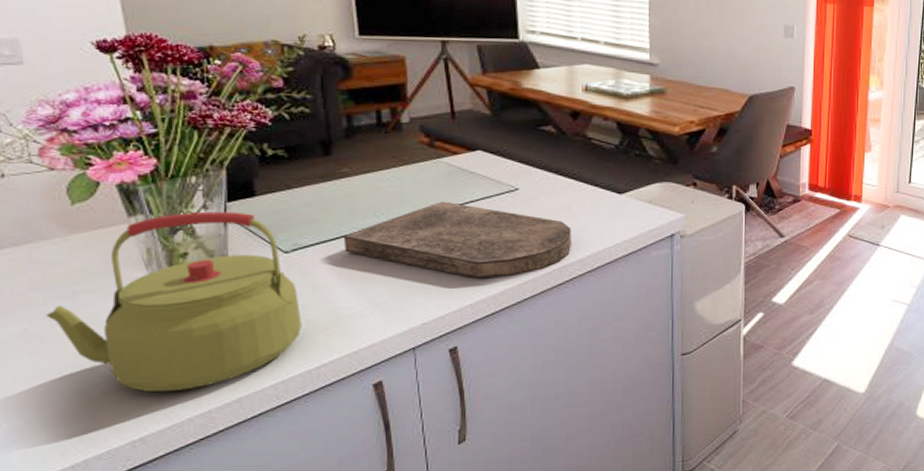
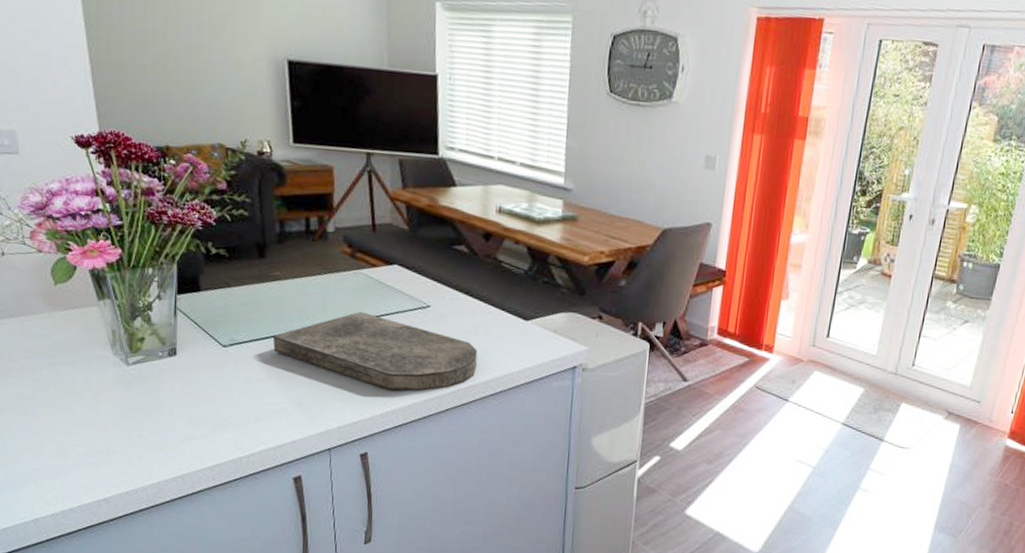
kettle: present [46,211,302,393] -> none [35,301,236,462]

